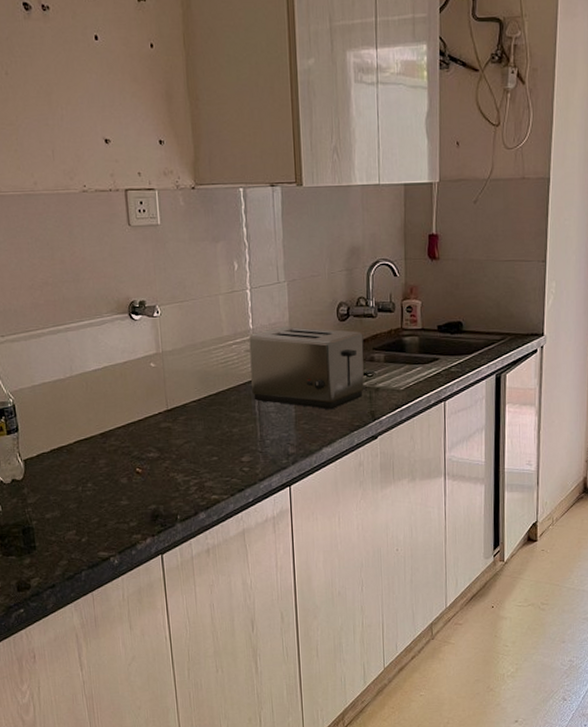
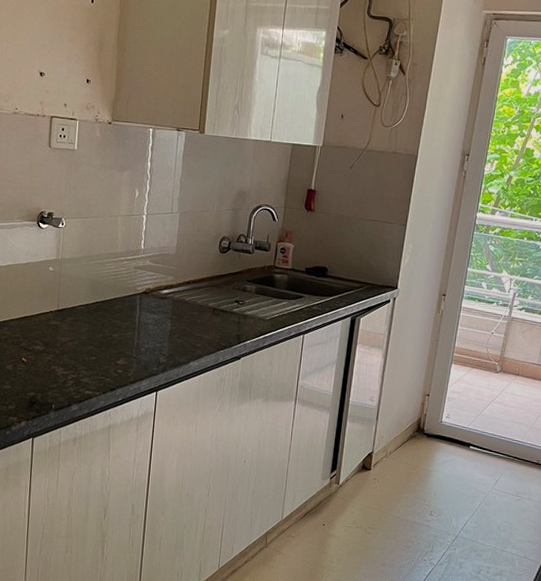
toaster: present [249,326,364,410] -> none [135,250,240,329]

